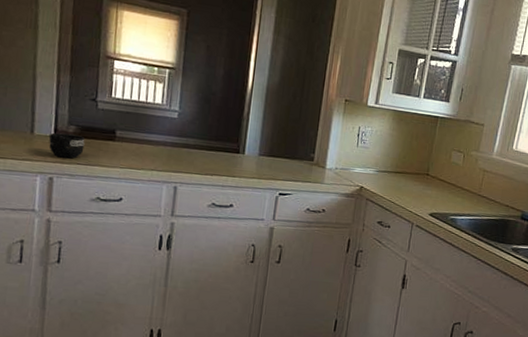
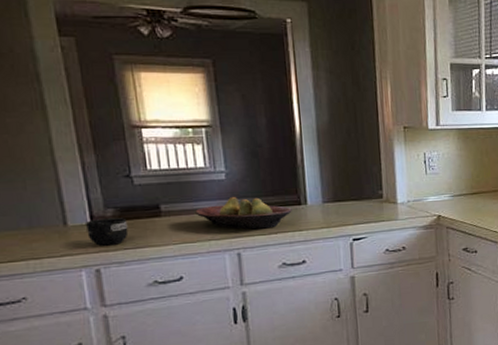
fruit bowl: none [145,134,230,170] -> present [195,196,292,230]

